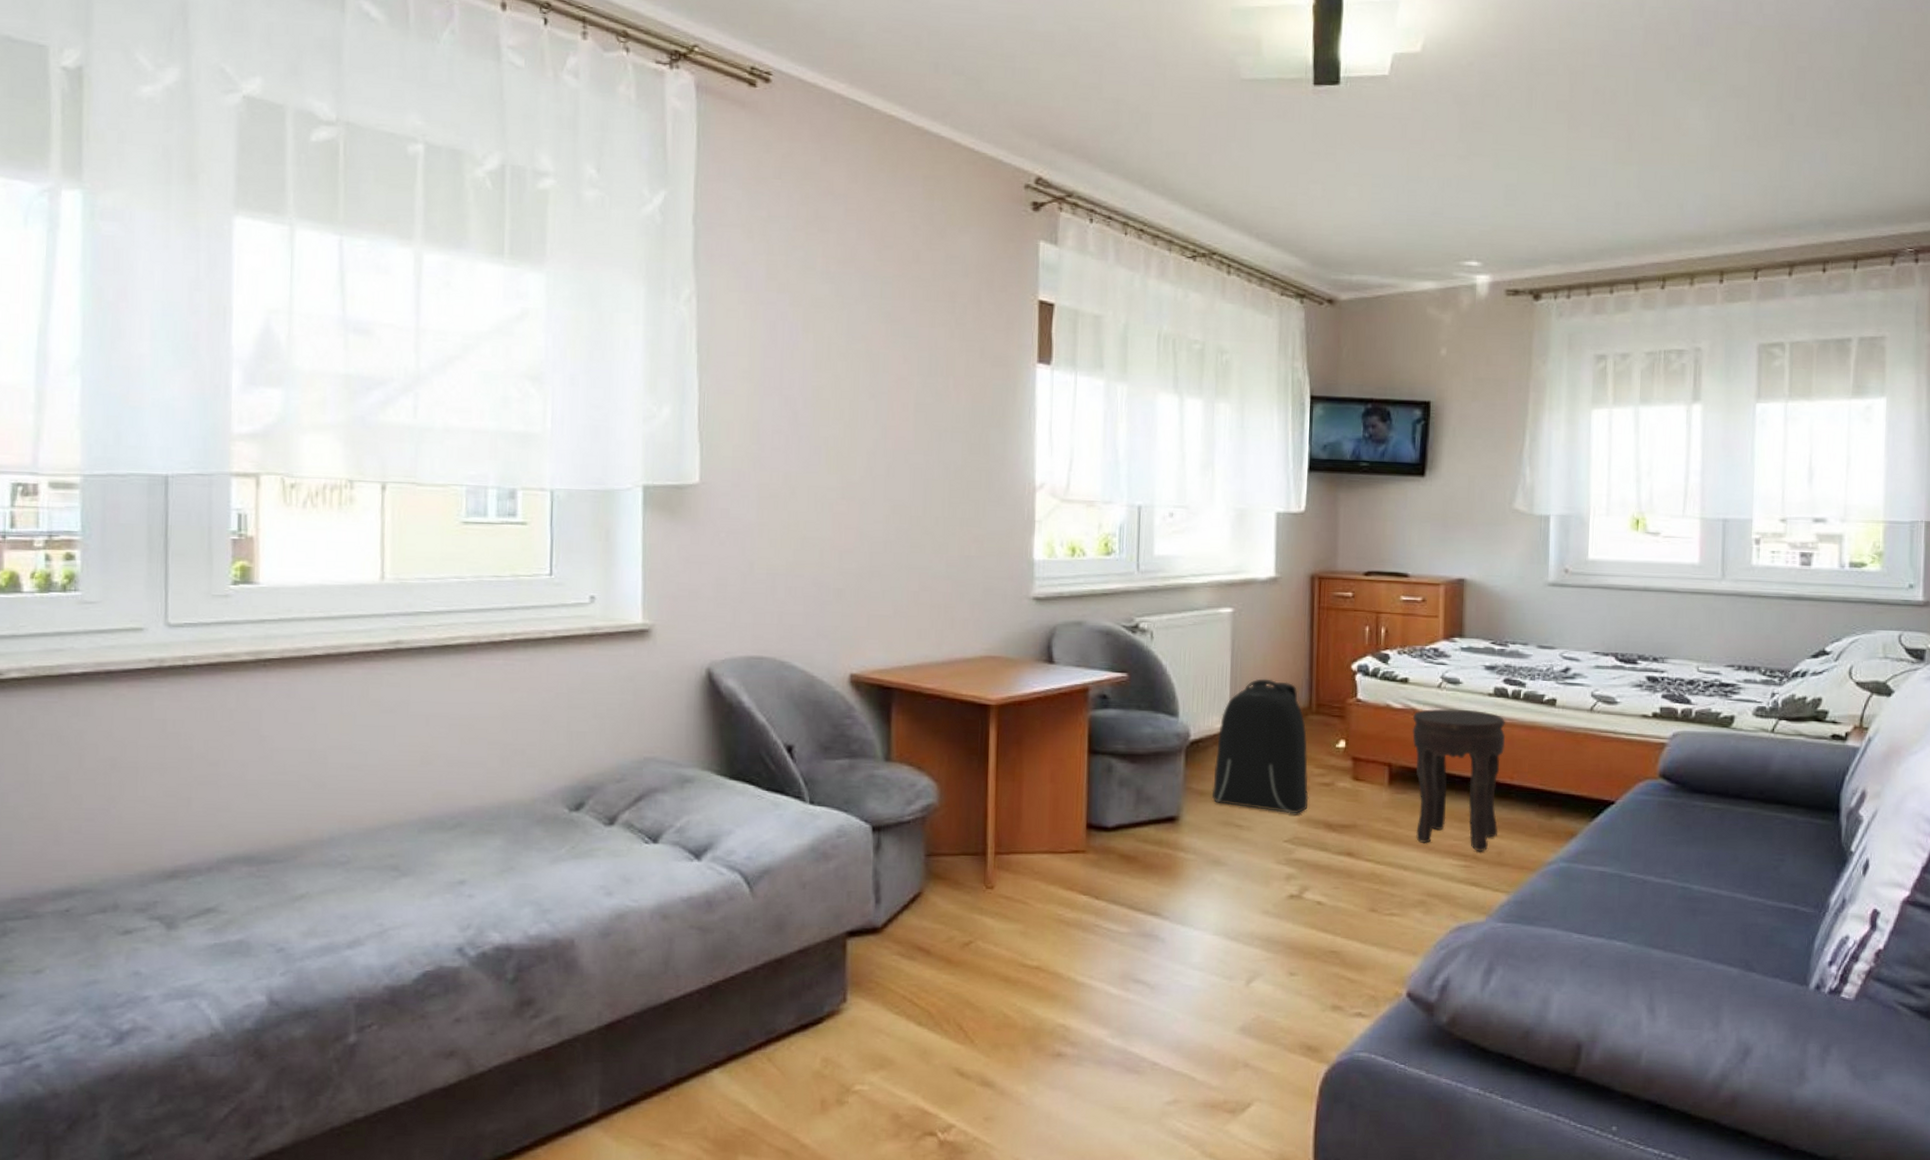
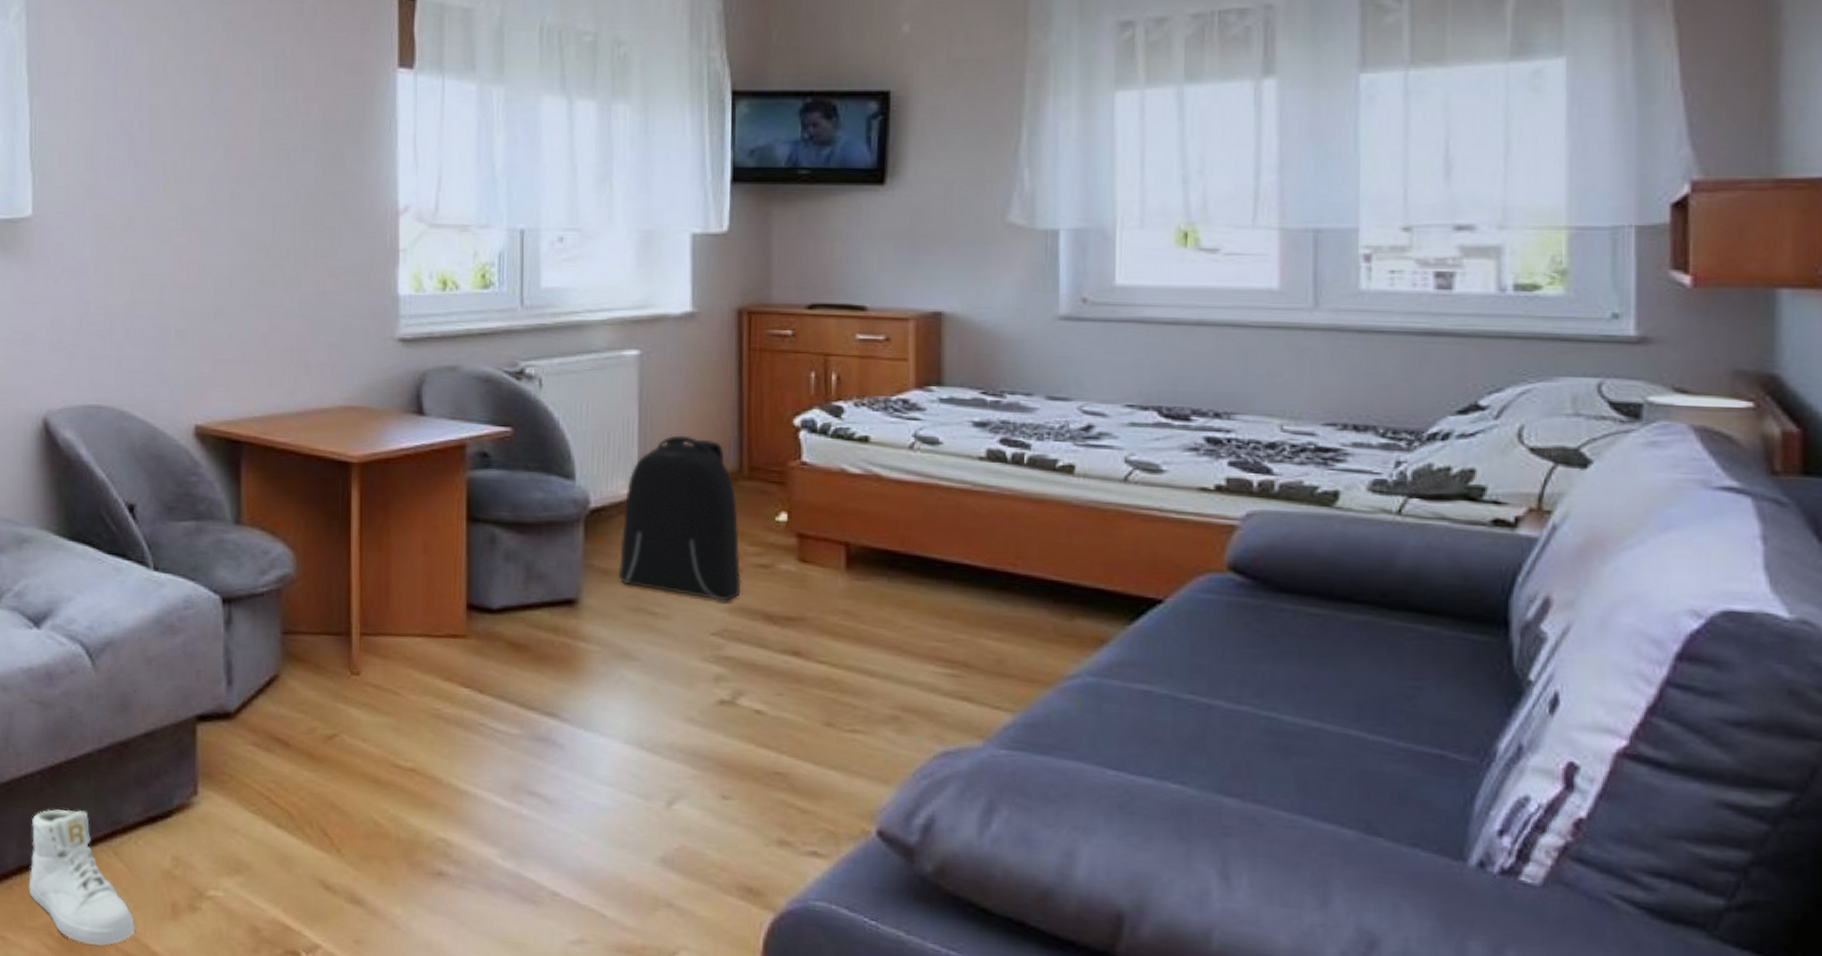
sneaker: none [685,1023,786,1144] -> present [28,809,135,946]
side table: present [1411,708,1506,852] -> none [875,474,1005,658]

